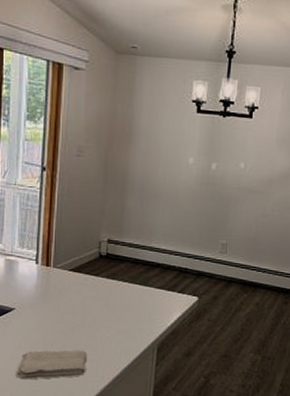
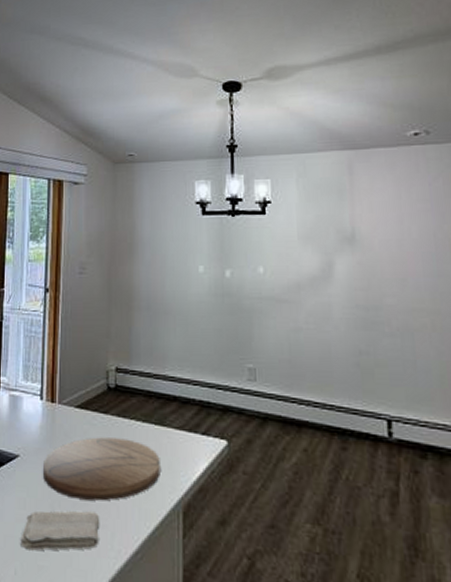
cutting board: none [38,294,142,342] -> present [43,437,160,501]

